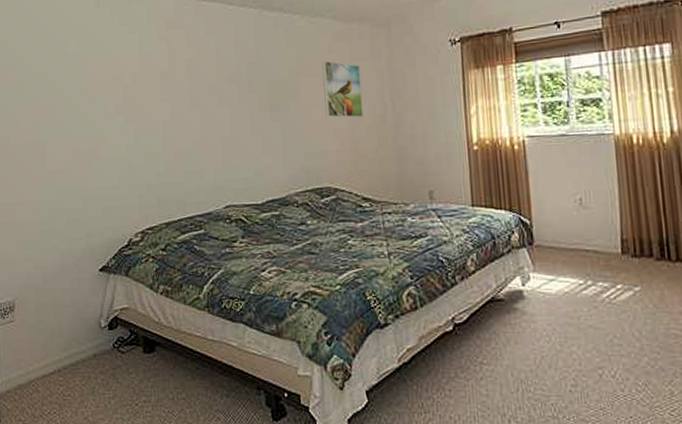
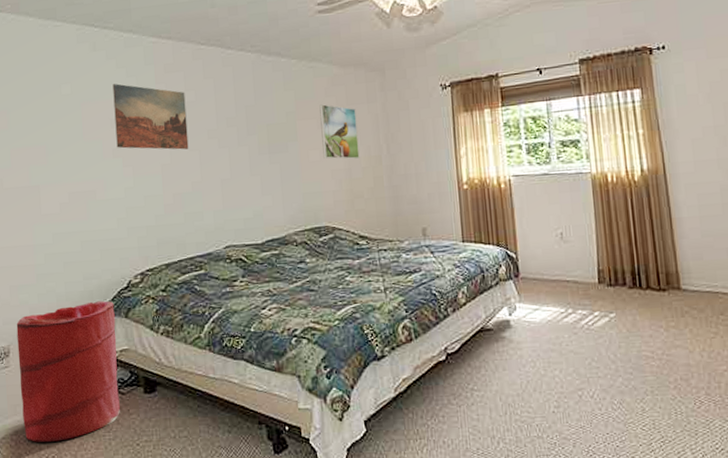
laundry hamper: none [21,258,120,397] -> present [16,301,120,442]
wall art: none [116,41,190,108] -> present [112,84,189,150]

